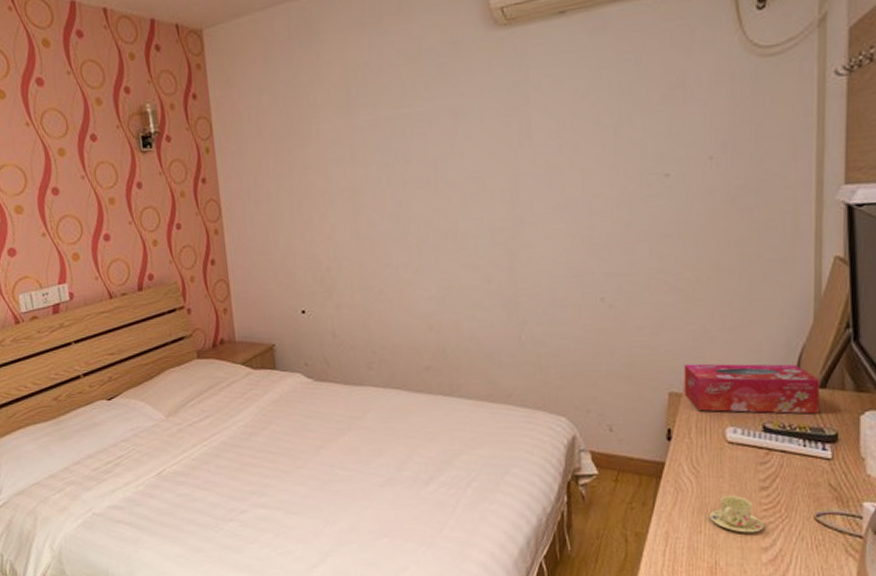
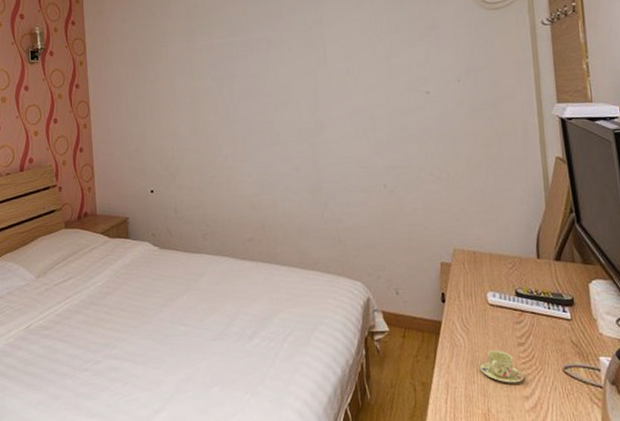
tissue box: present [683,363,820,414] -> none [450,239,557,282]

